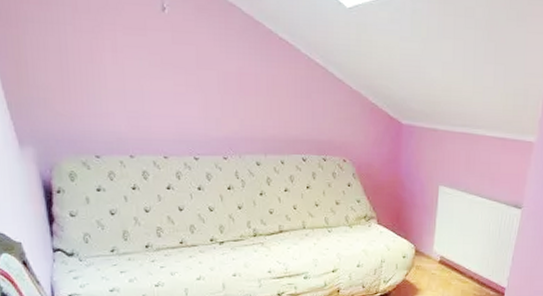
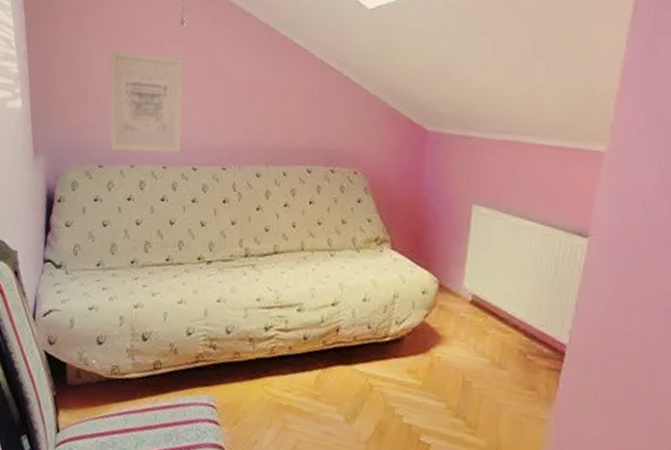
wall art: none [87,35,180,143] -> present [109,50,184,153]

